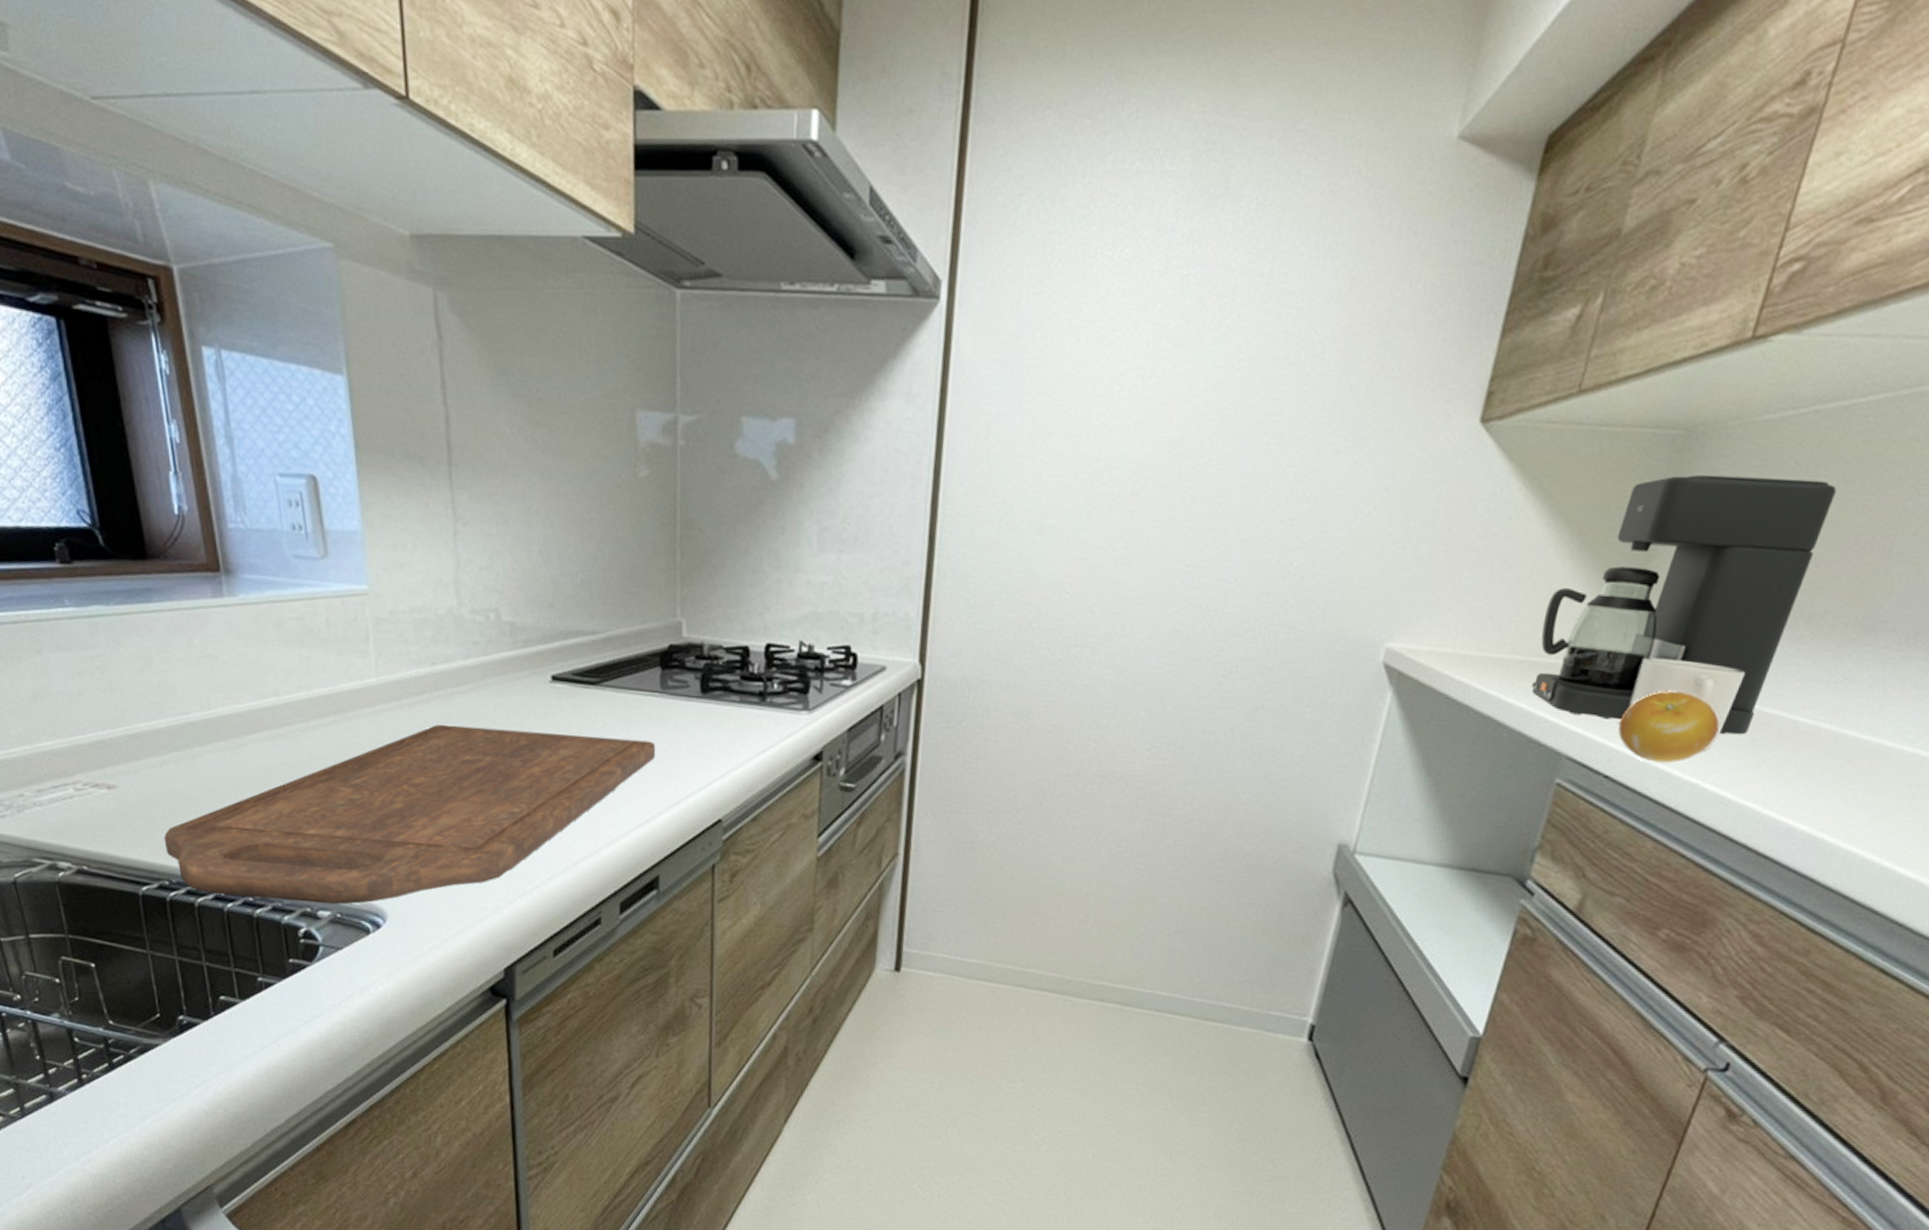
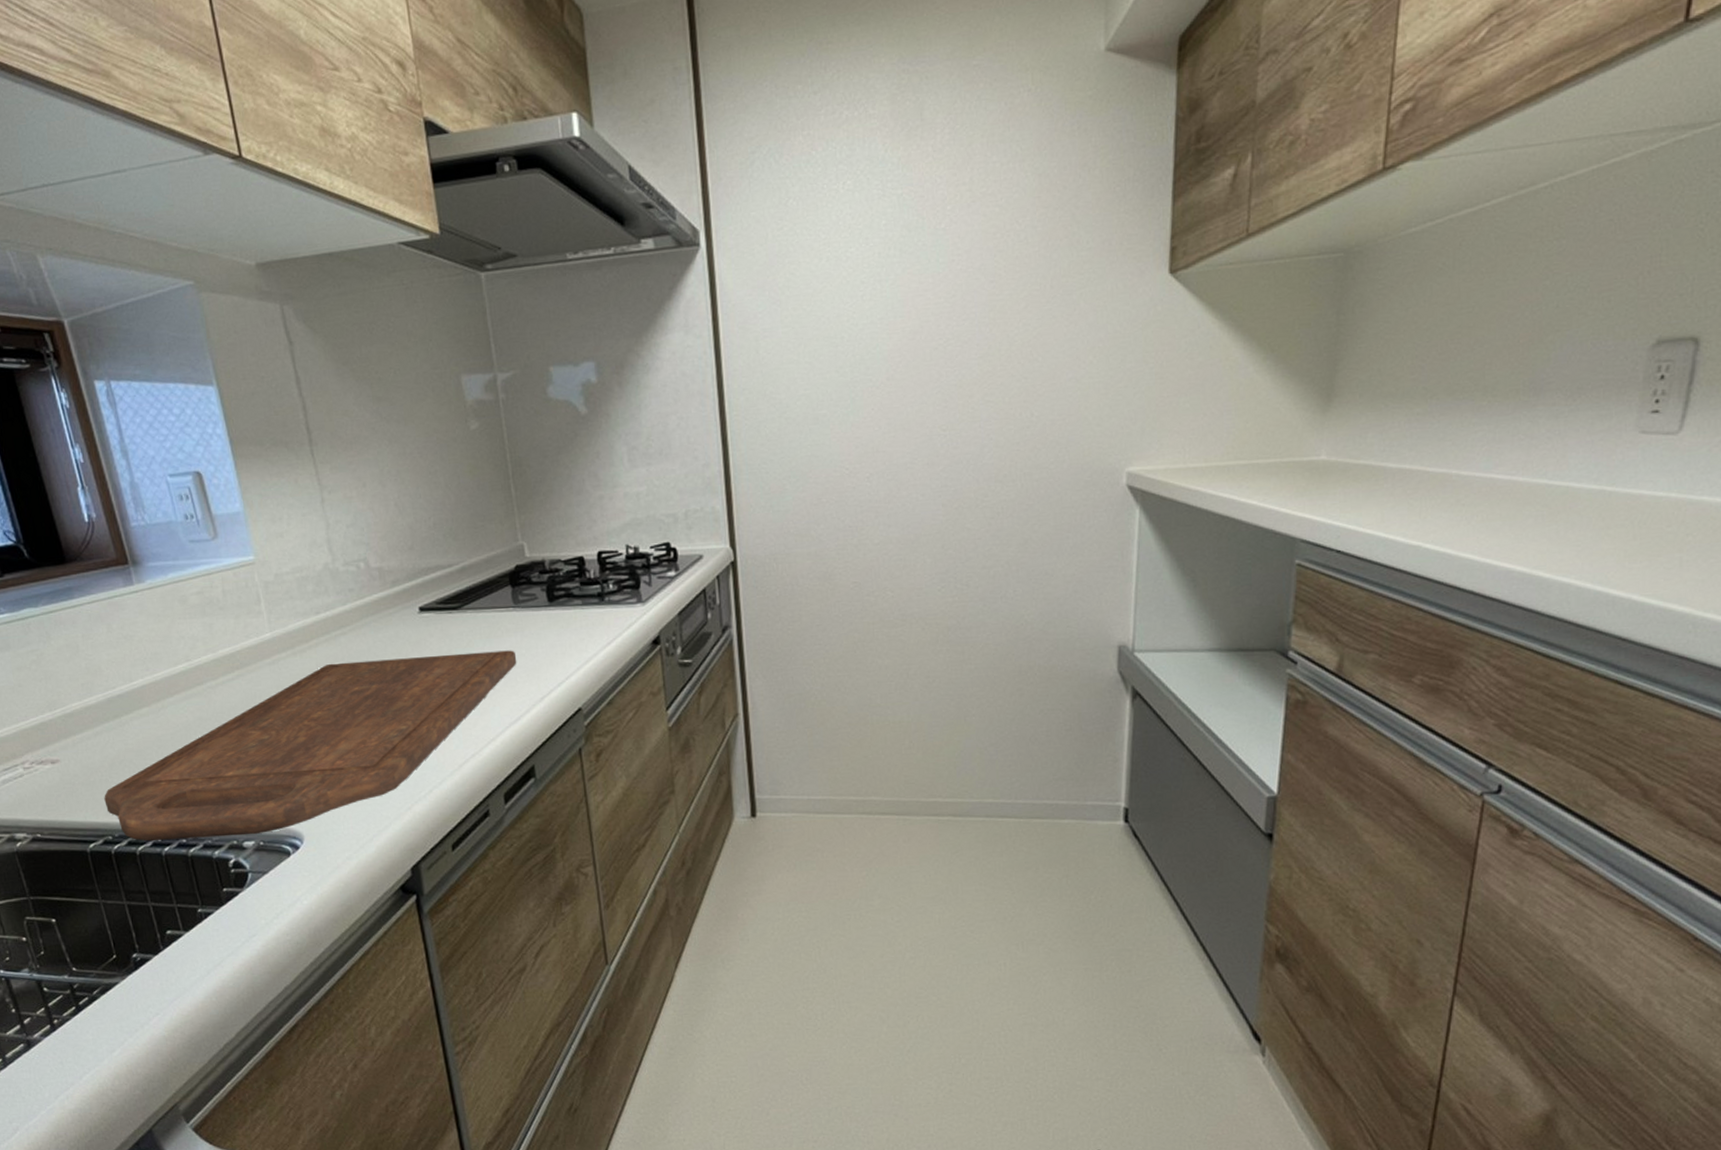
coffee maker: present [1532,474,1837,735] -> none [1256,275,1482,503]
fruit: present [1618,690,1720,764] -> none [1340,469,1427,533]
mug: present [1628,657,1745,751] -> none [1344,441,1439,516]

